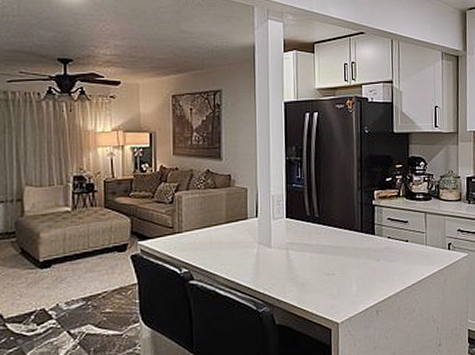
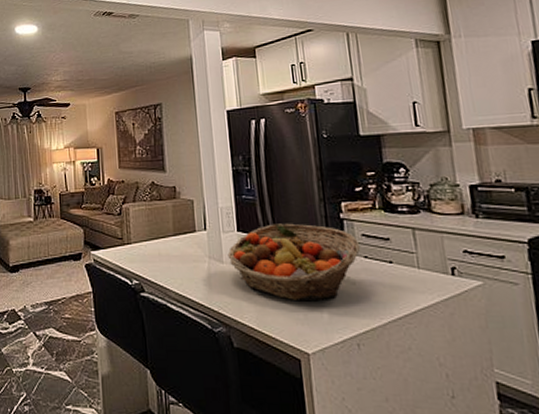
fruit basket: none [276,209,386,279] -> present [227,223,361,302]

